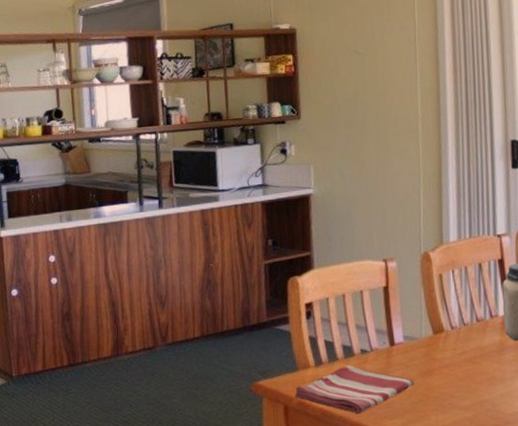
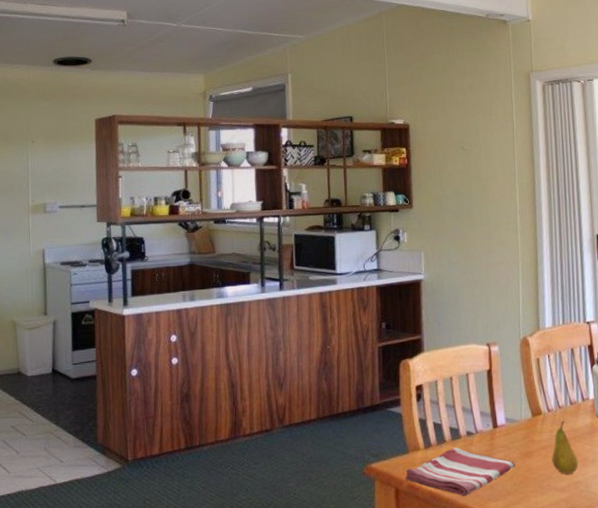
fruit: none [454,338,485,393] -> present [551,421,579,474]

